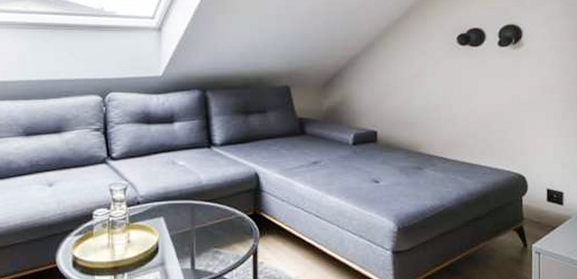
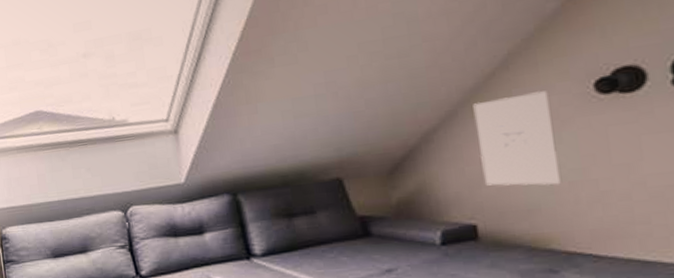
wall art: none [384,38,432,107] -> present [473,91,562,186]

